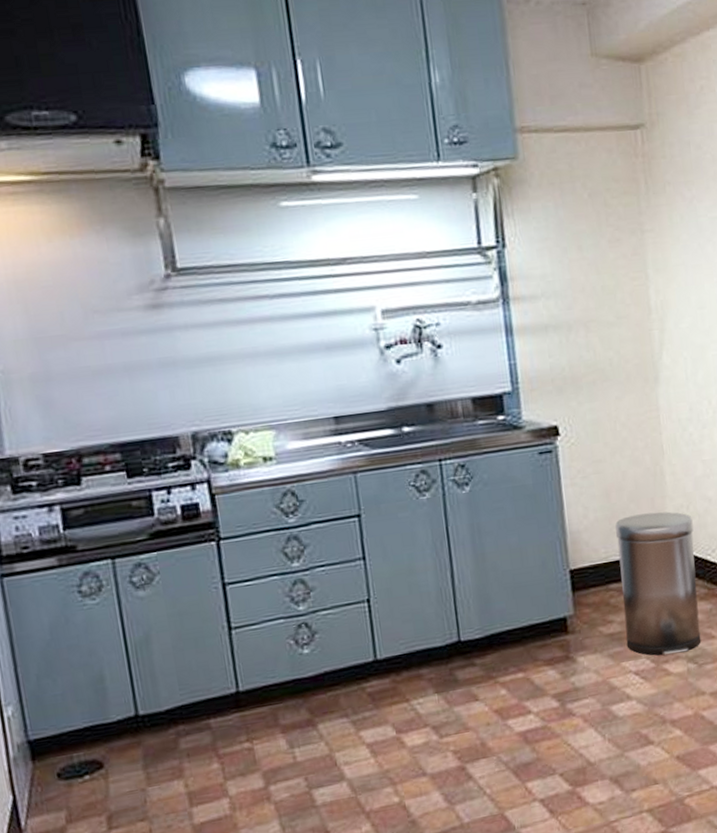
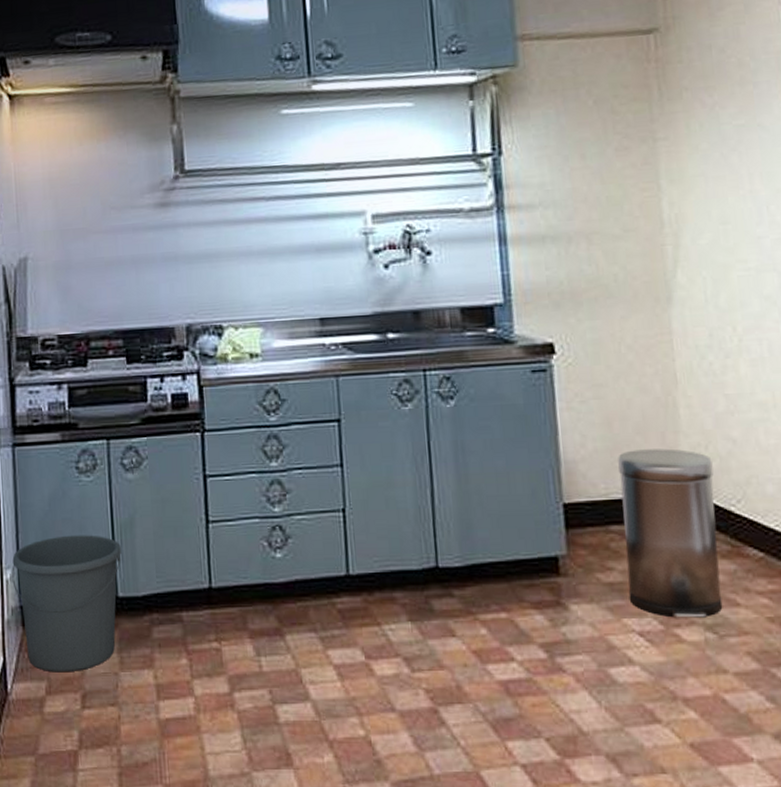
bucket: none [12,657,140,801] -> present [12,535,121,673]

